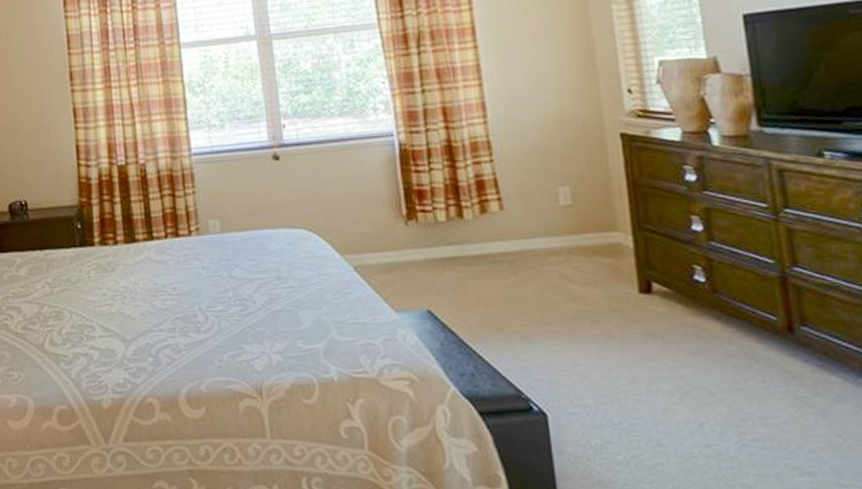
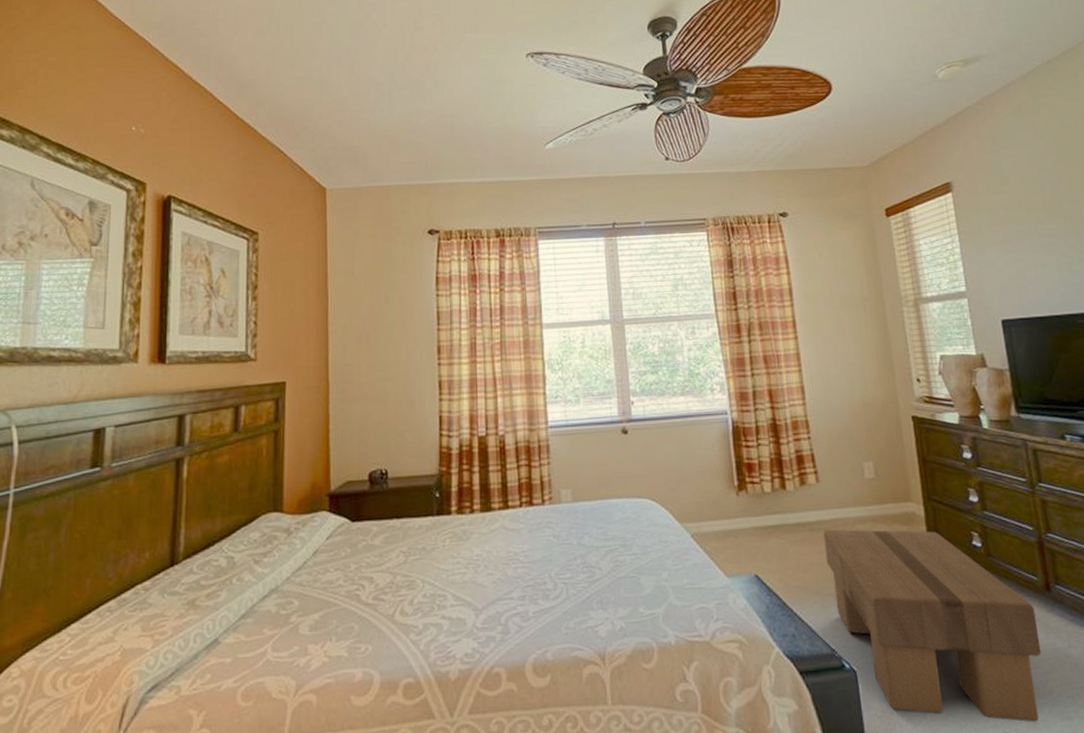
footstool: none [508,261,778,476] -> present [823,529,1042,722]

